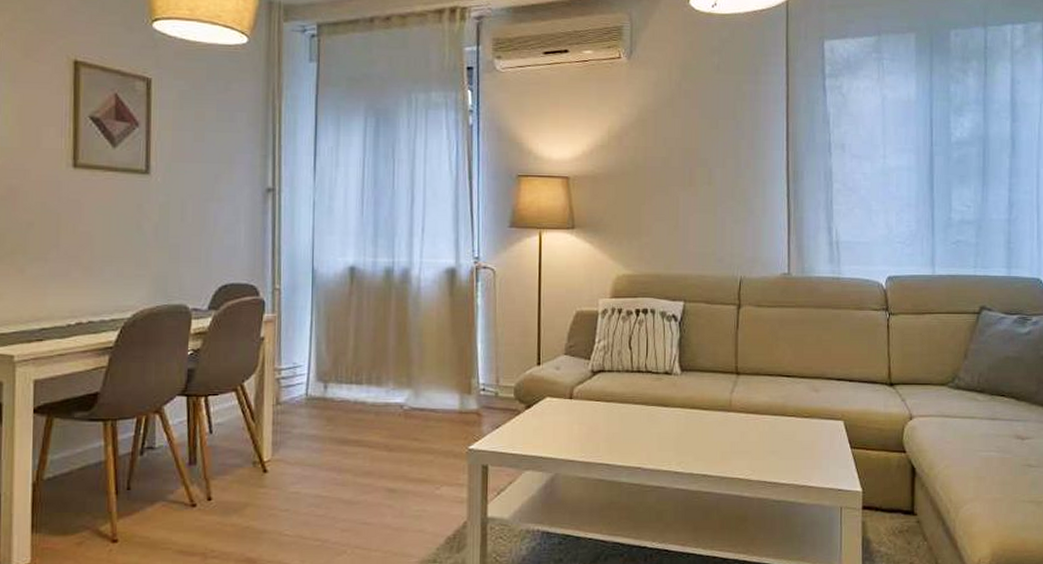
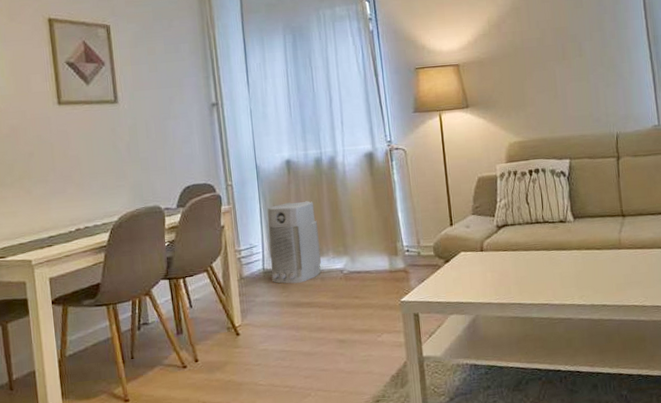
air purifier: none [315,318,379,416] -> present [267,201,322,284]

